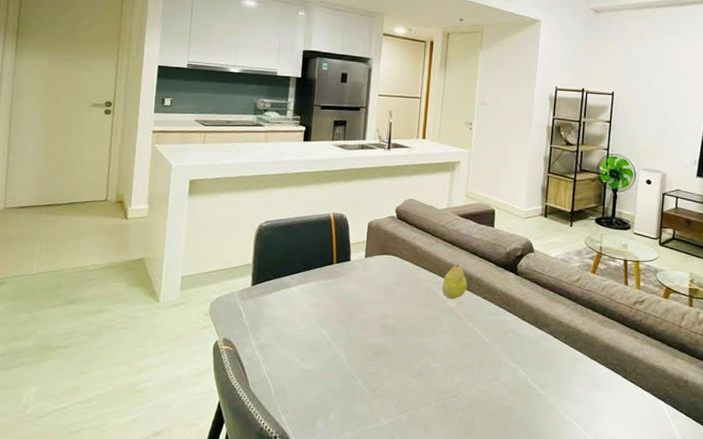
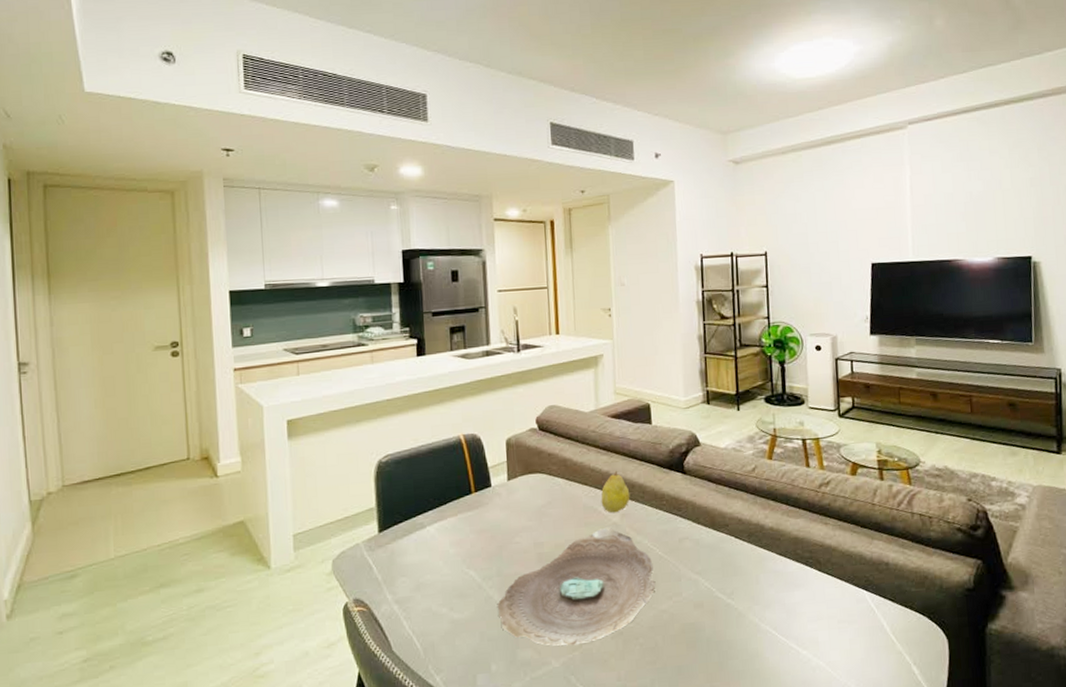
decorative bowl: none [341,311,480,408] -> present [497,528,656,646]

